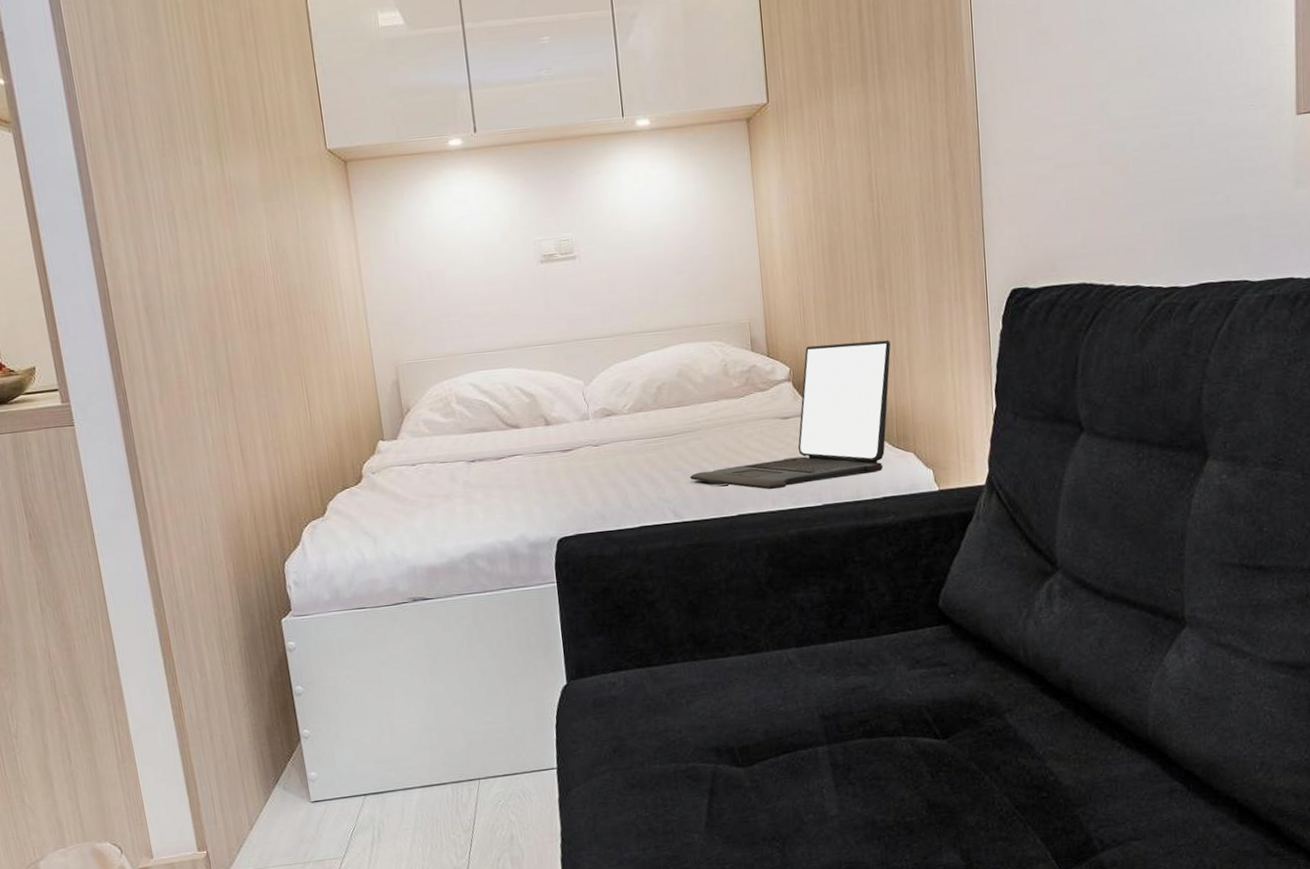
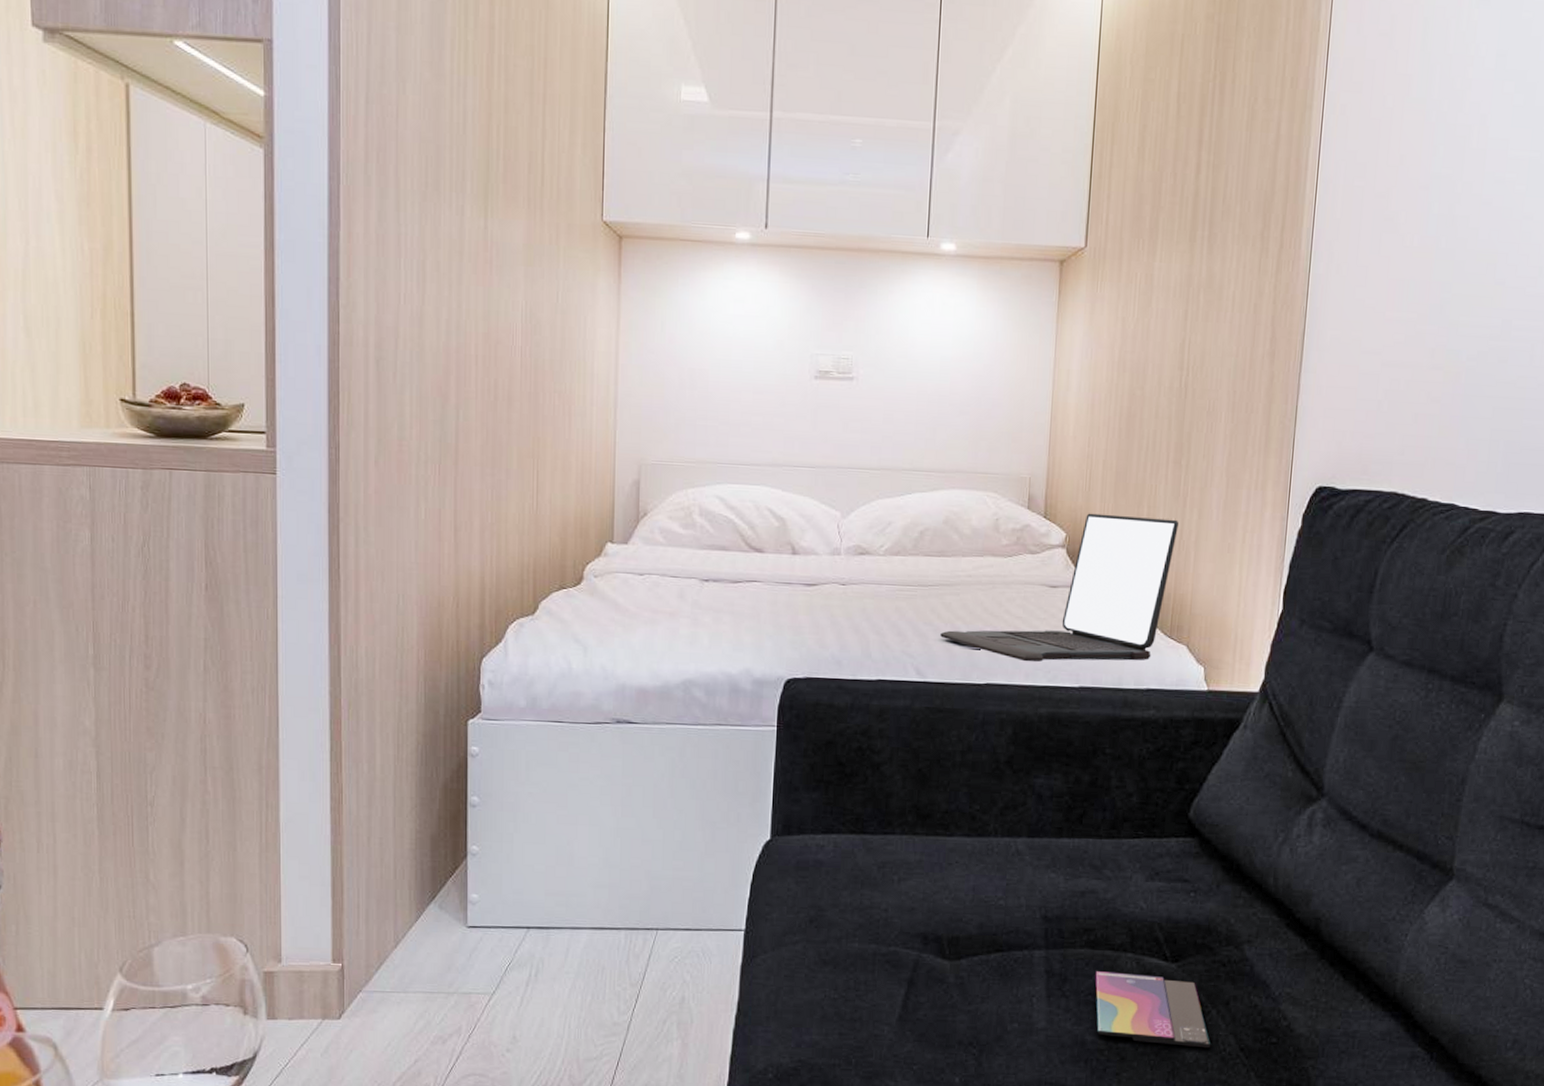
smartphone: none [875,753,989,815] -> present [1095,971,1211,1048]

